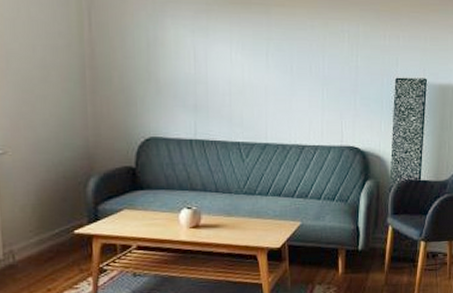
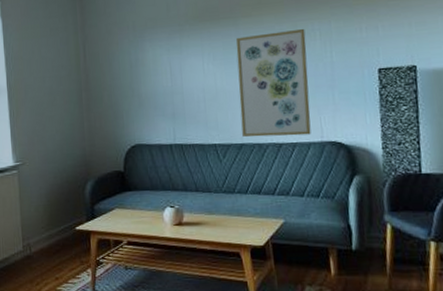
wall art: none [266,27,335,138] -> present [236,28,311,137]

